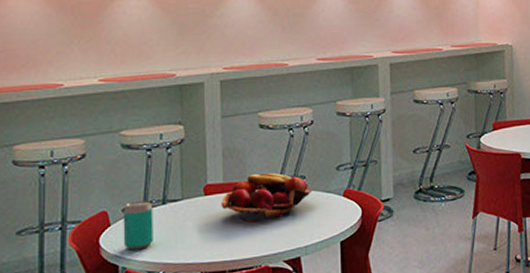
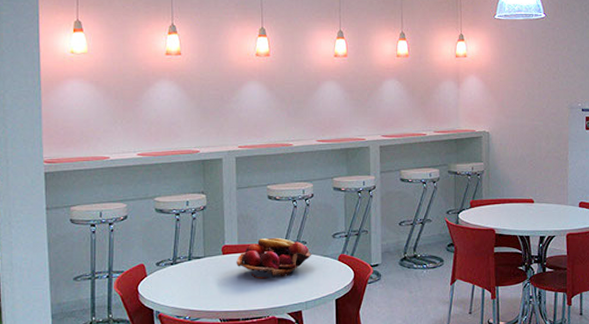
beverage can: present [123,200,153,251] -> none [157,256,181,298]

